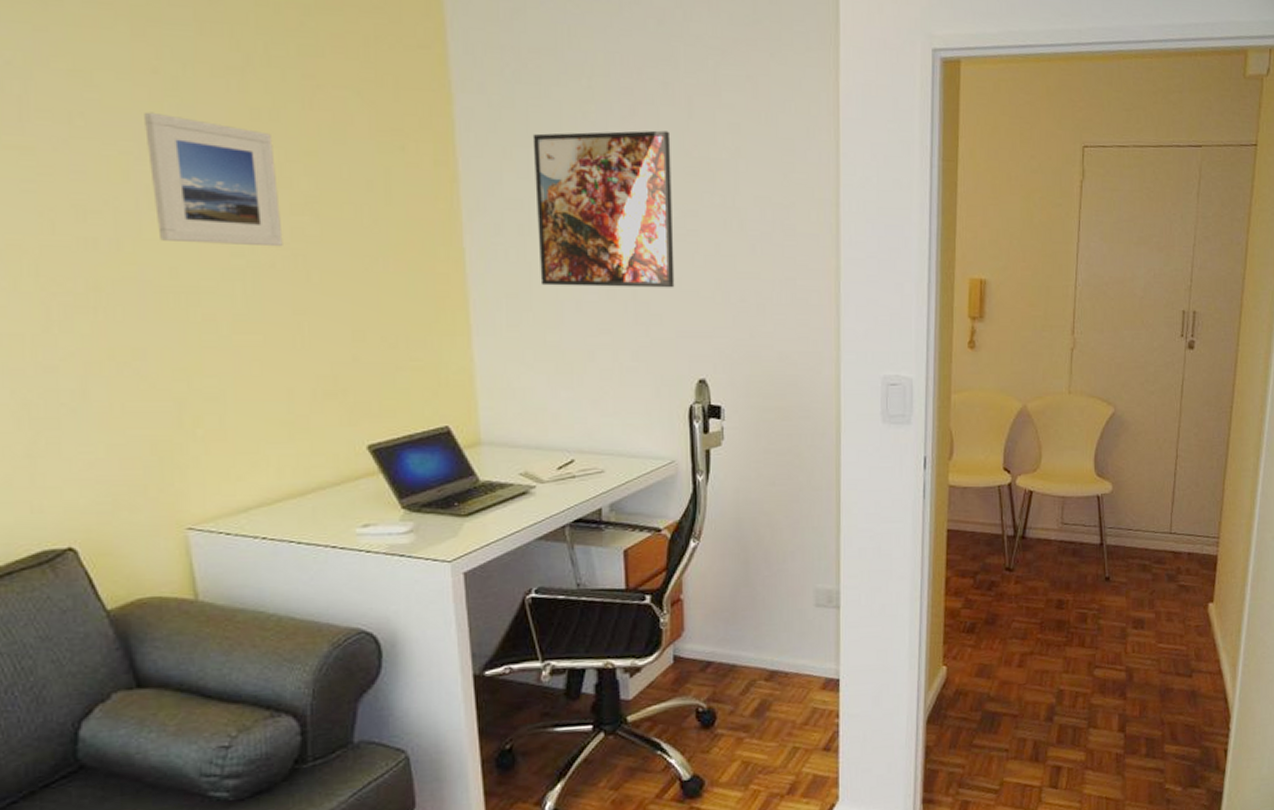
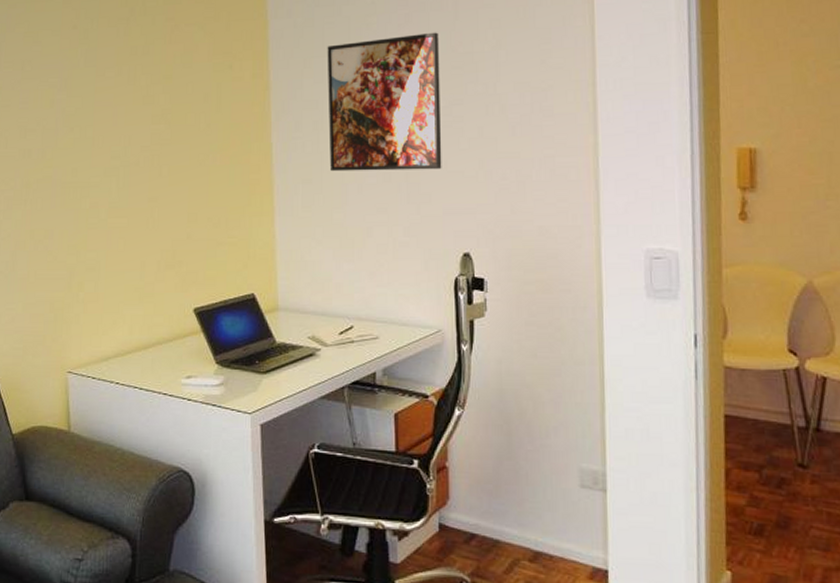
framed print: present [144,112,283,247] -> none [65,56,146,150]

